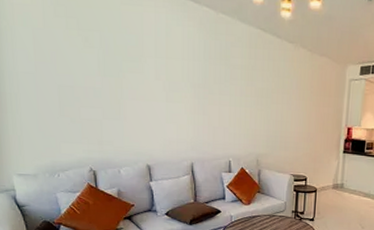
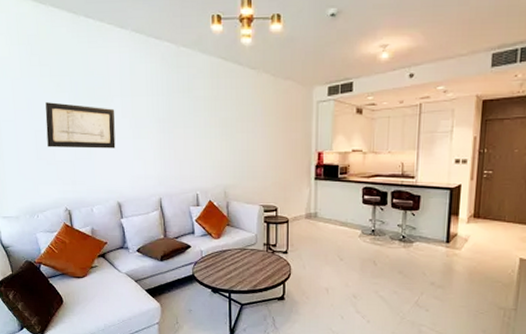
wall art: none [70,57,148,110] -> present [45,102,116,149]

